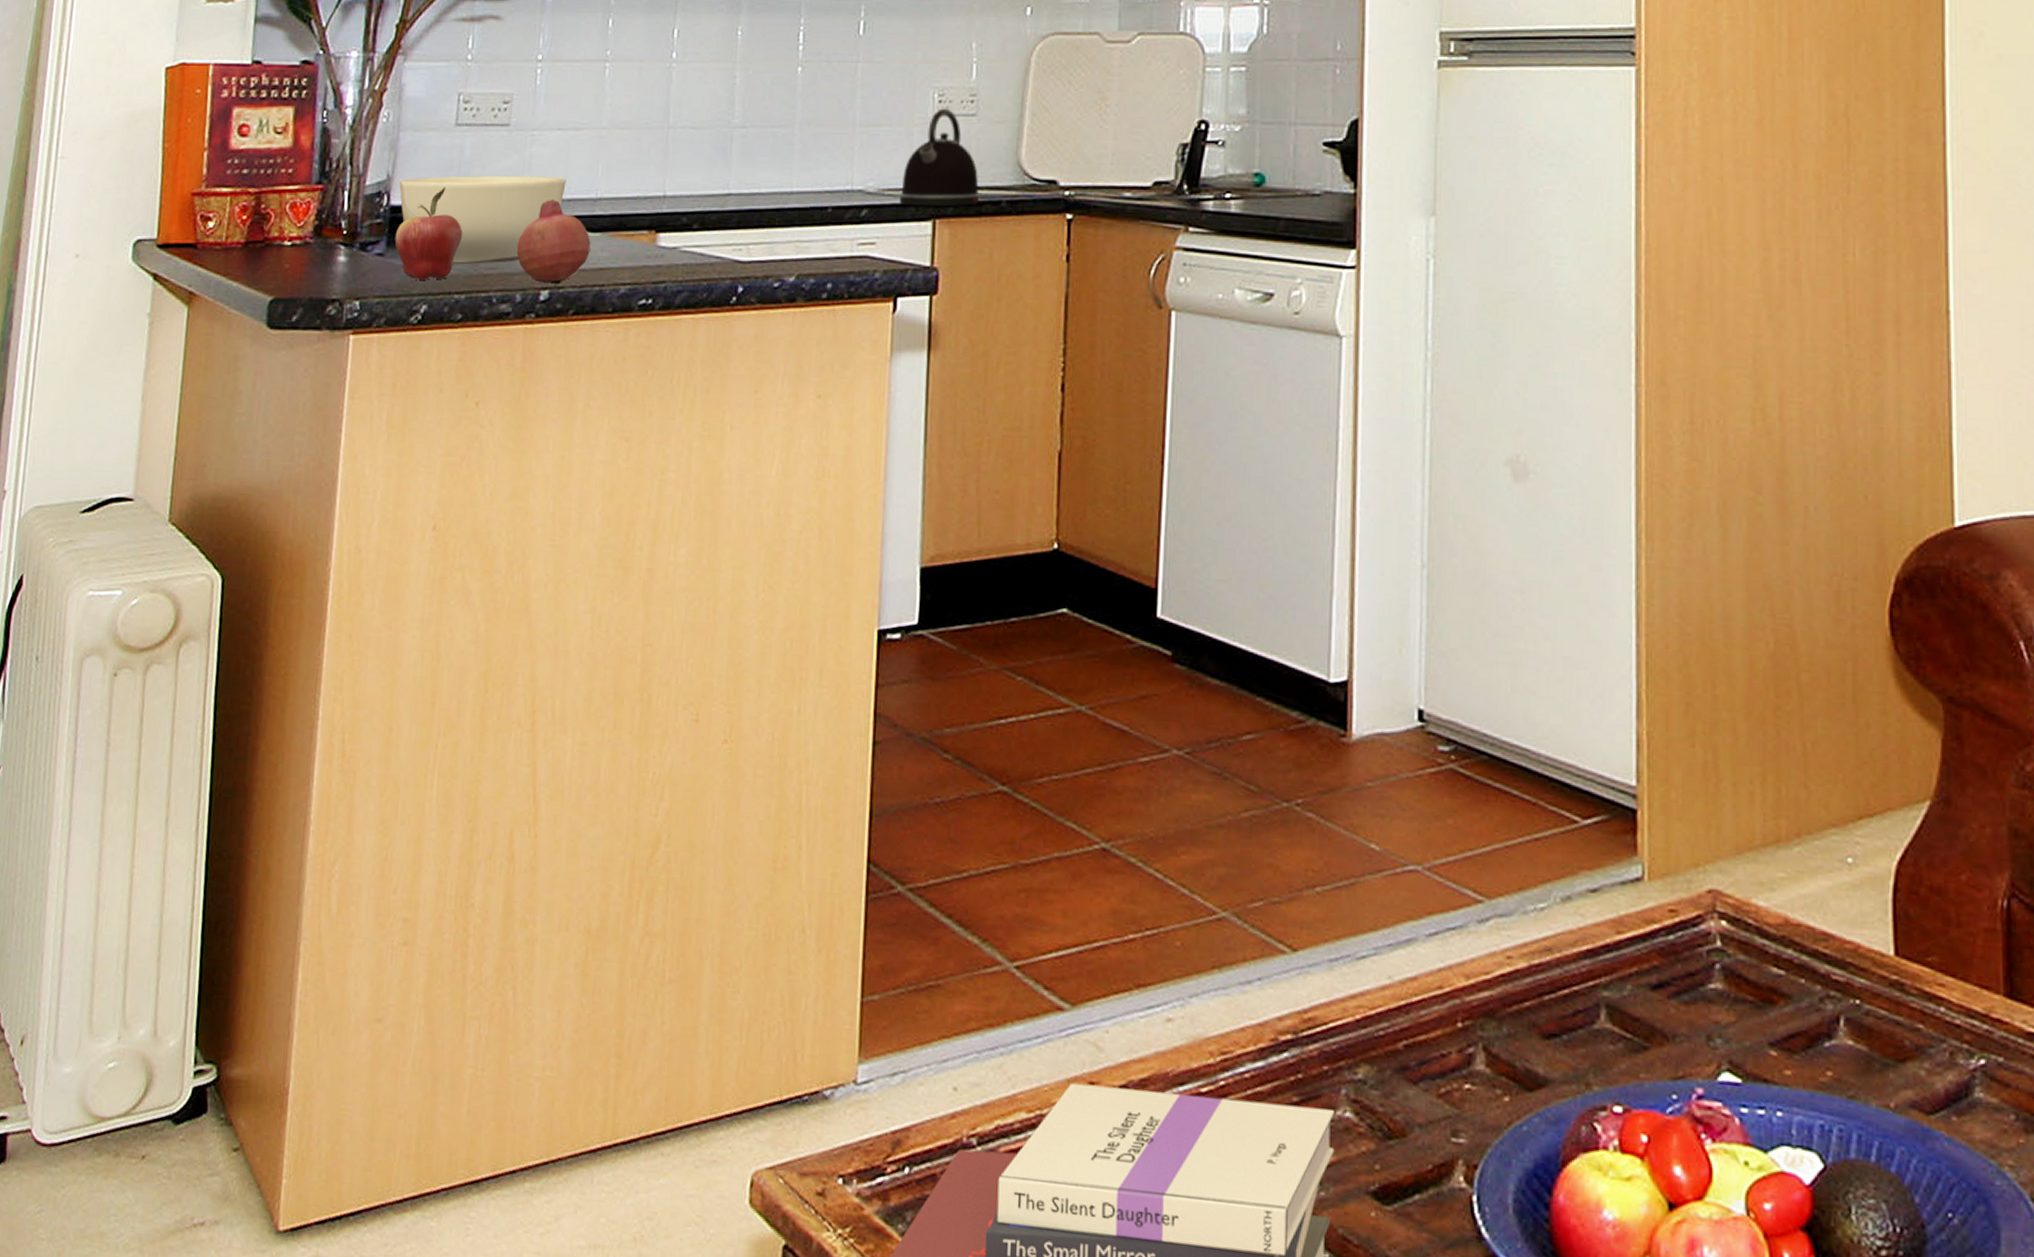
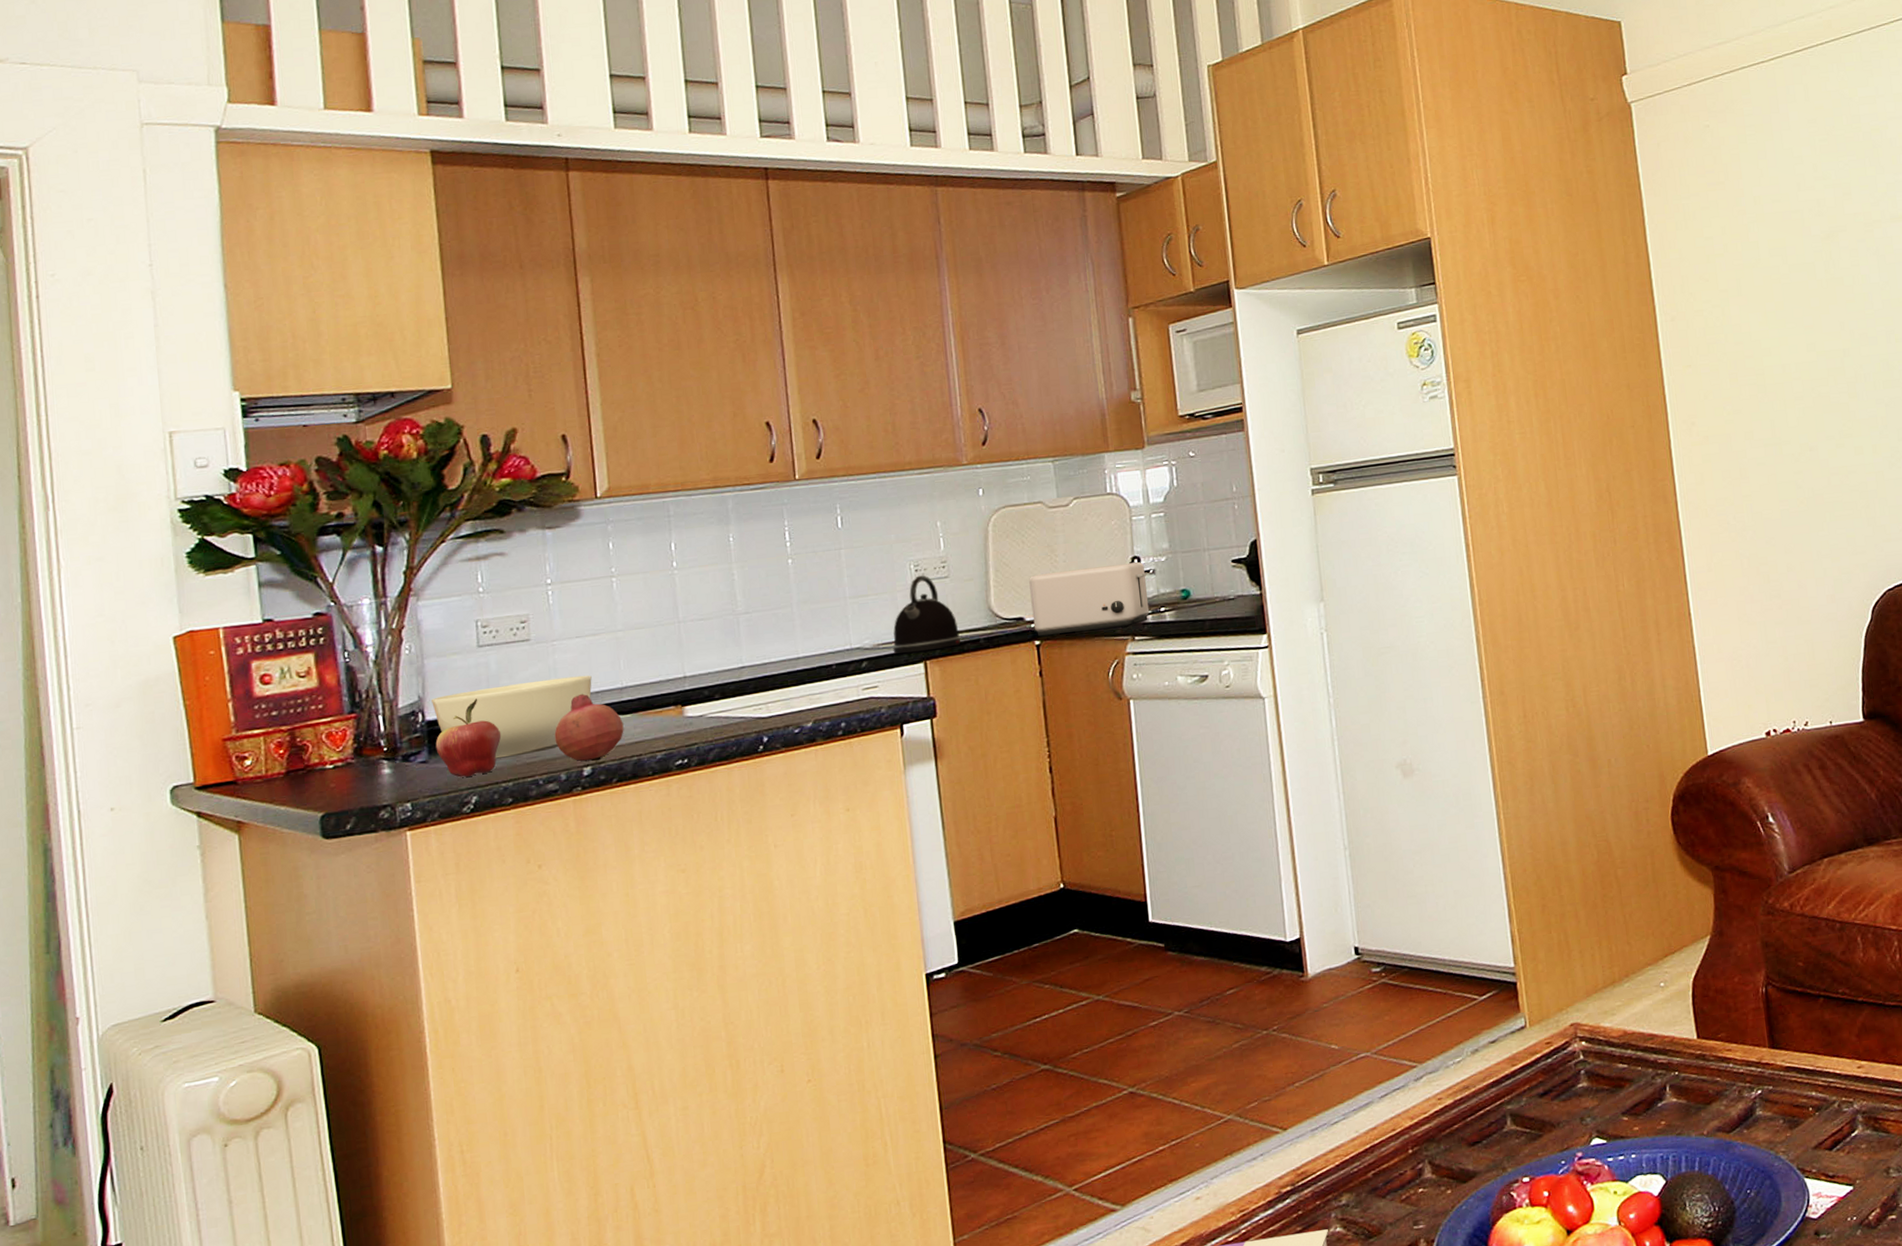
toaster: none [1067,126,1215,212] -> present [1029,561,1150,637]

